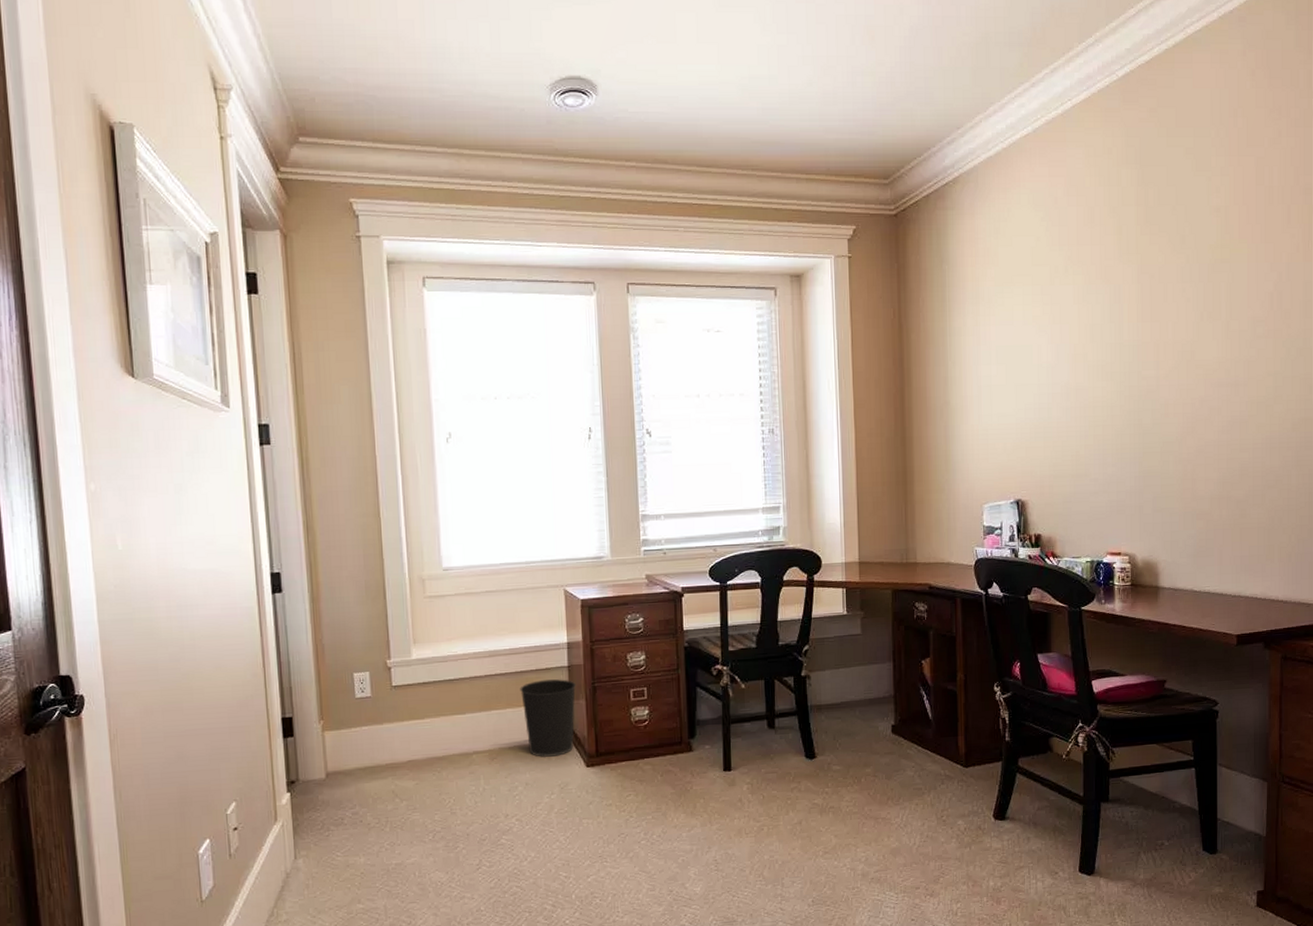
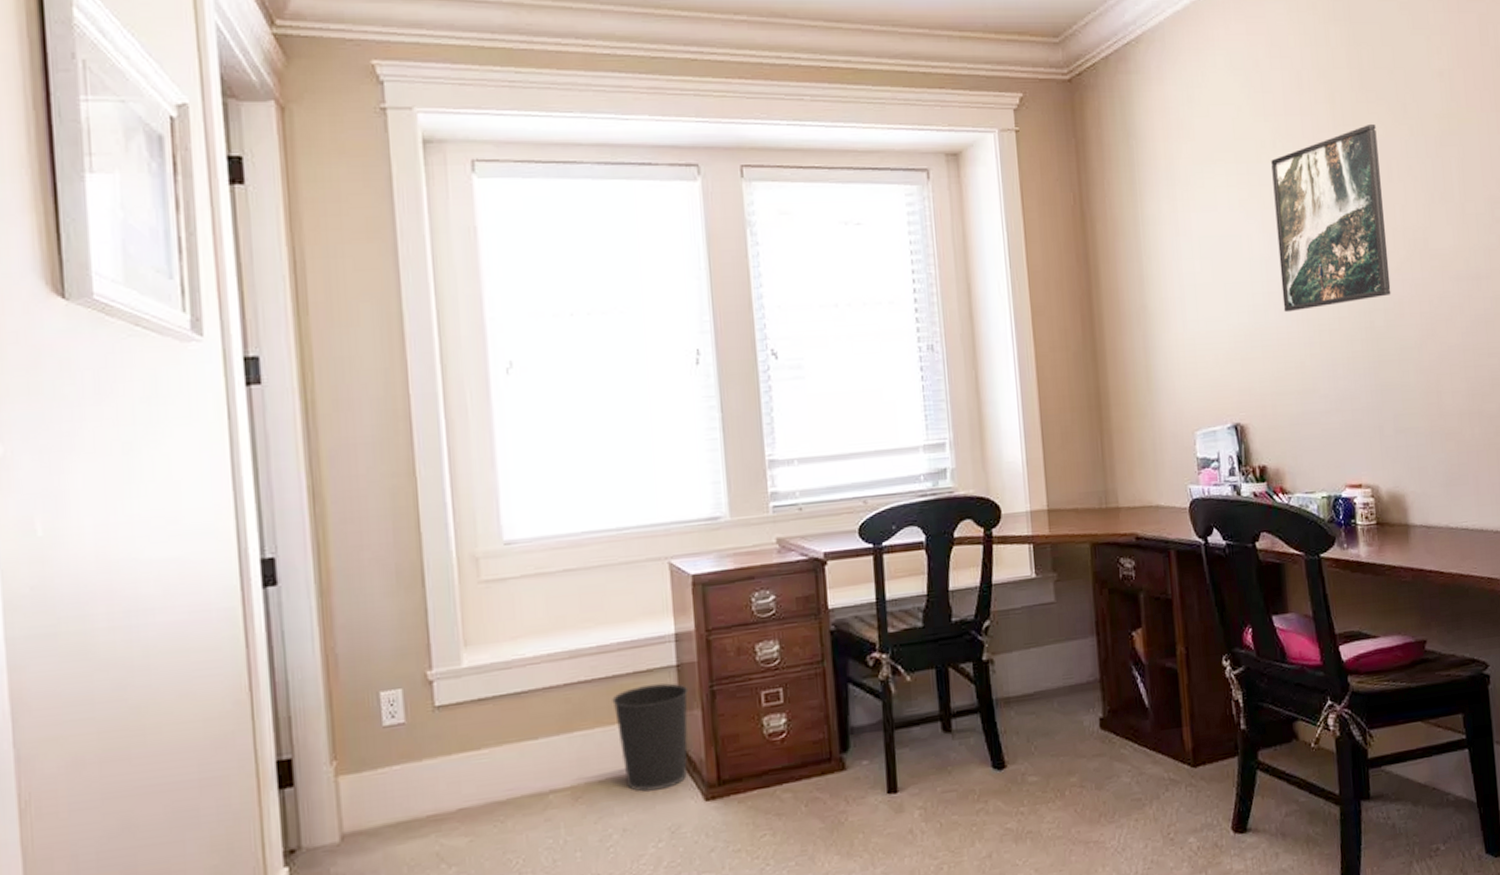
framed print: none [1063,252,1159,410] -> present [1271,123,1391,313]

